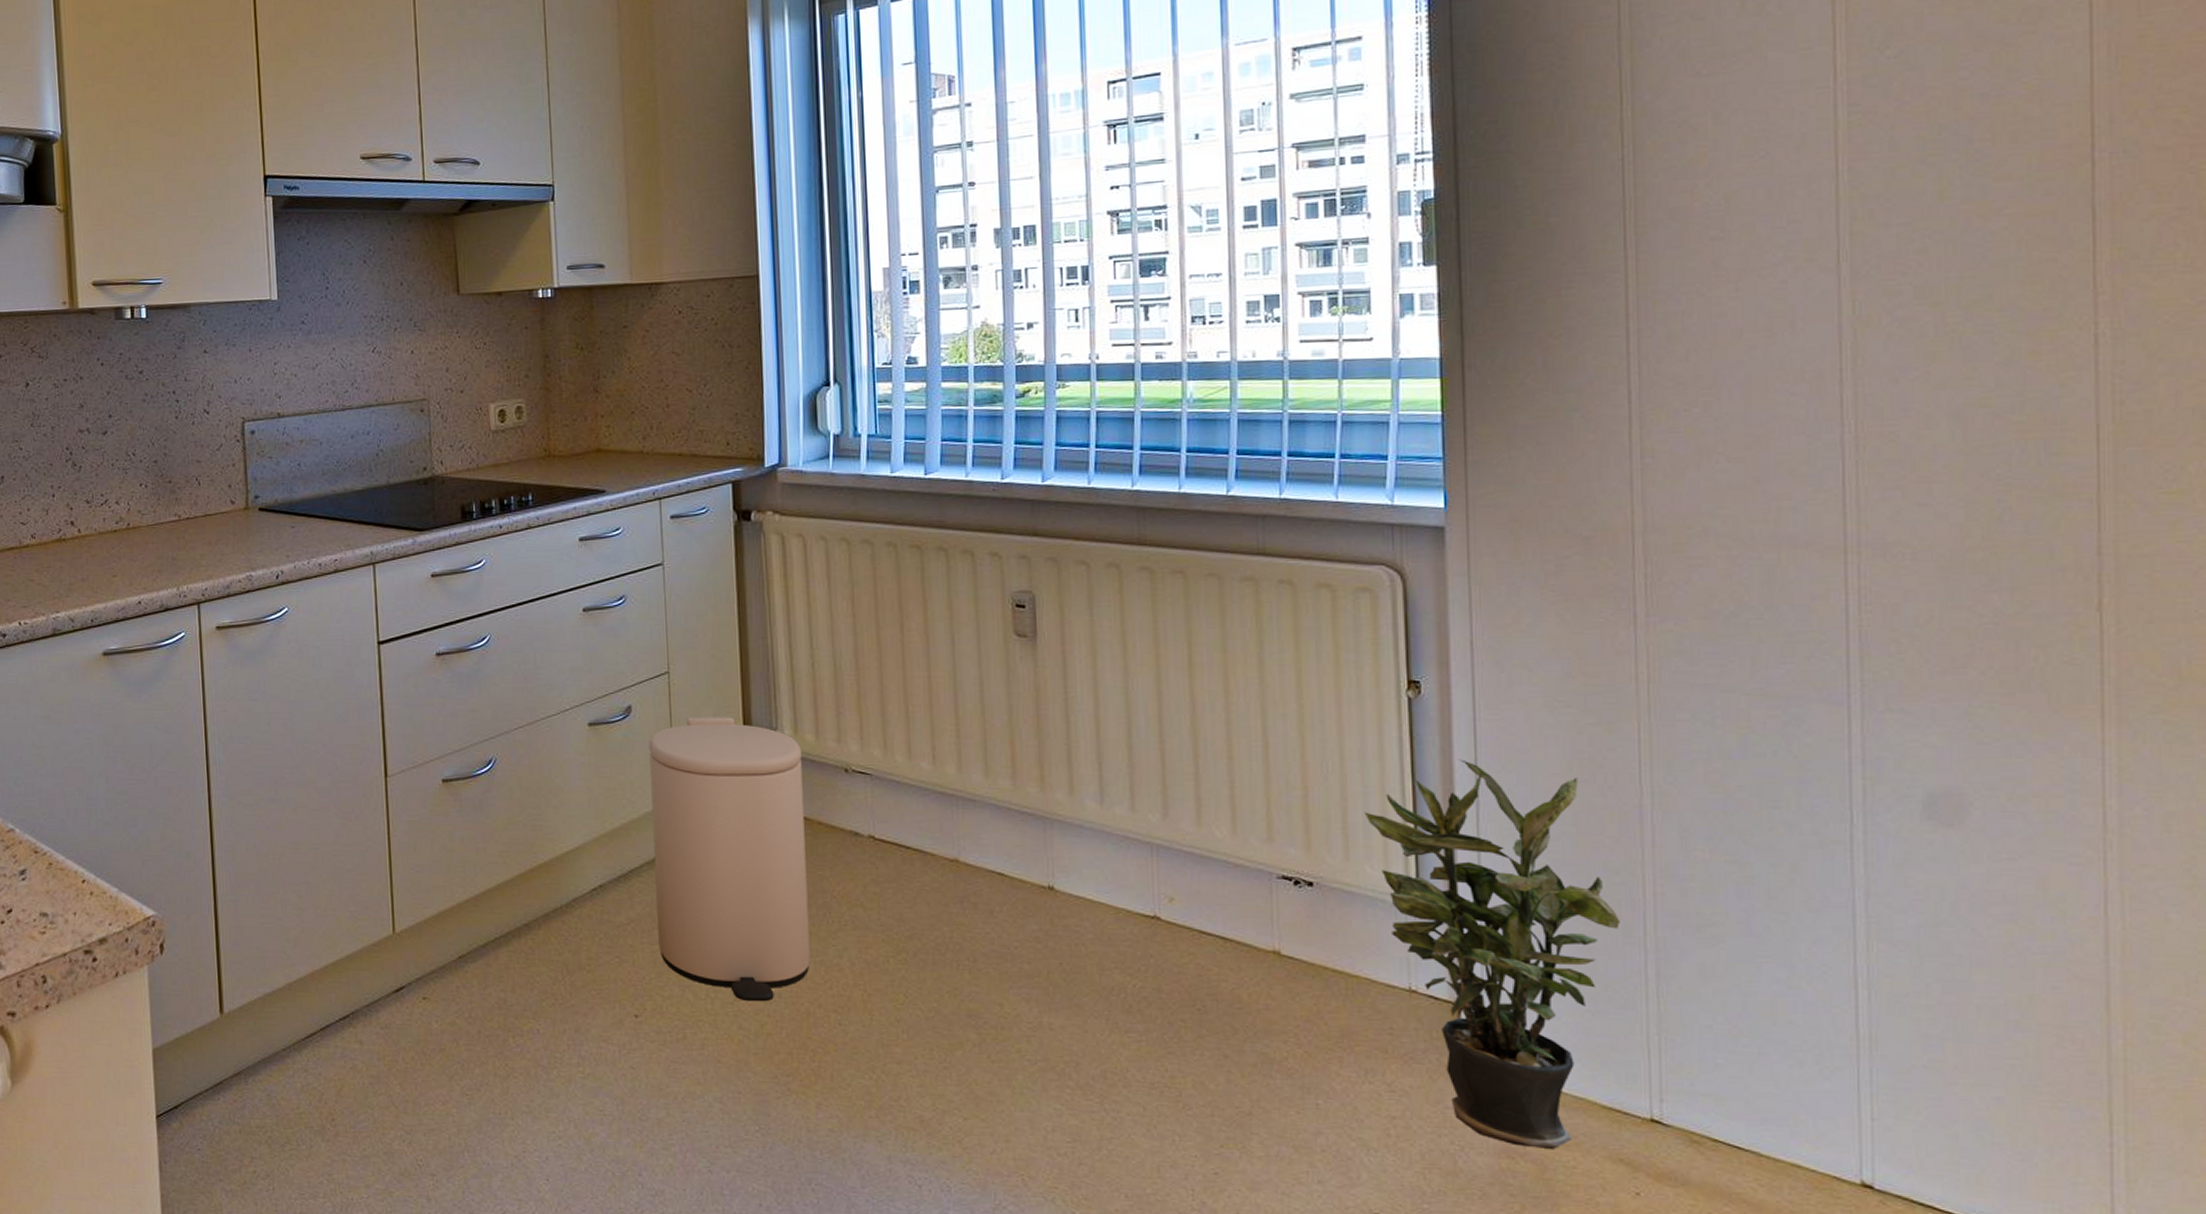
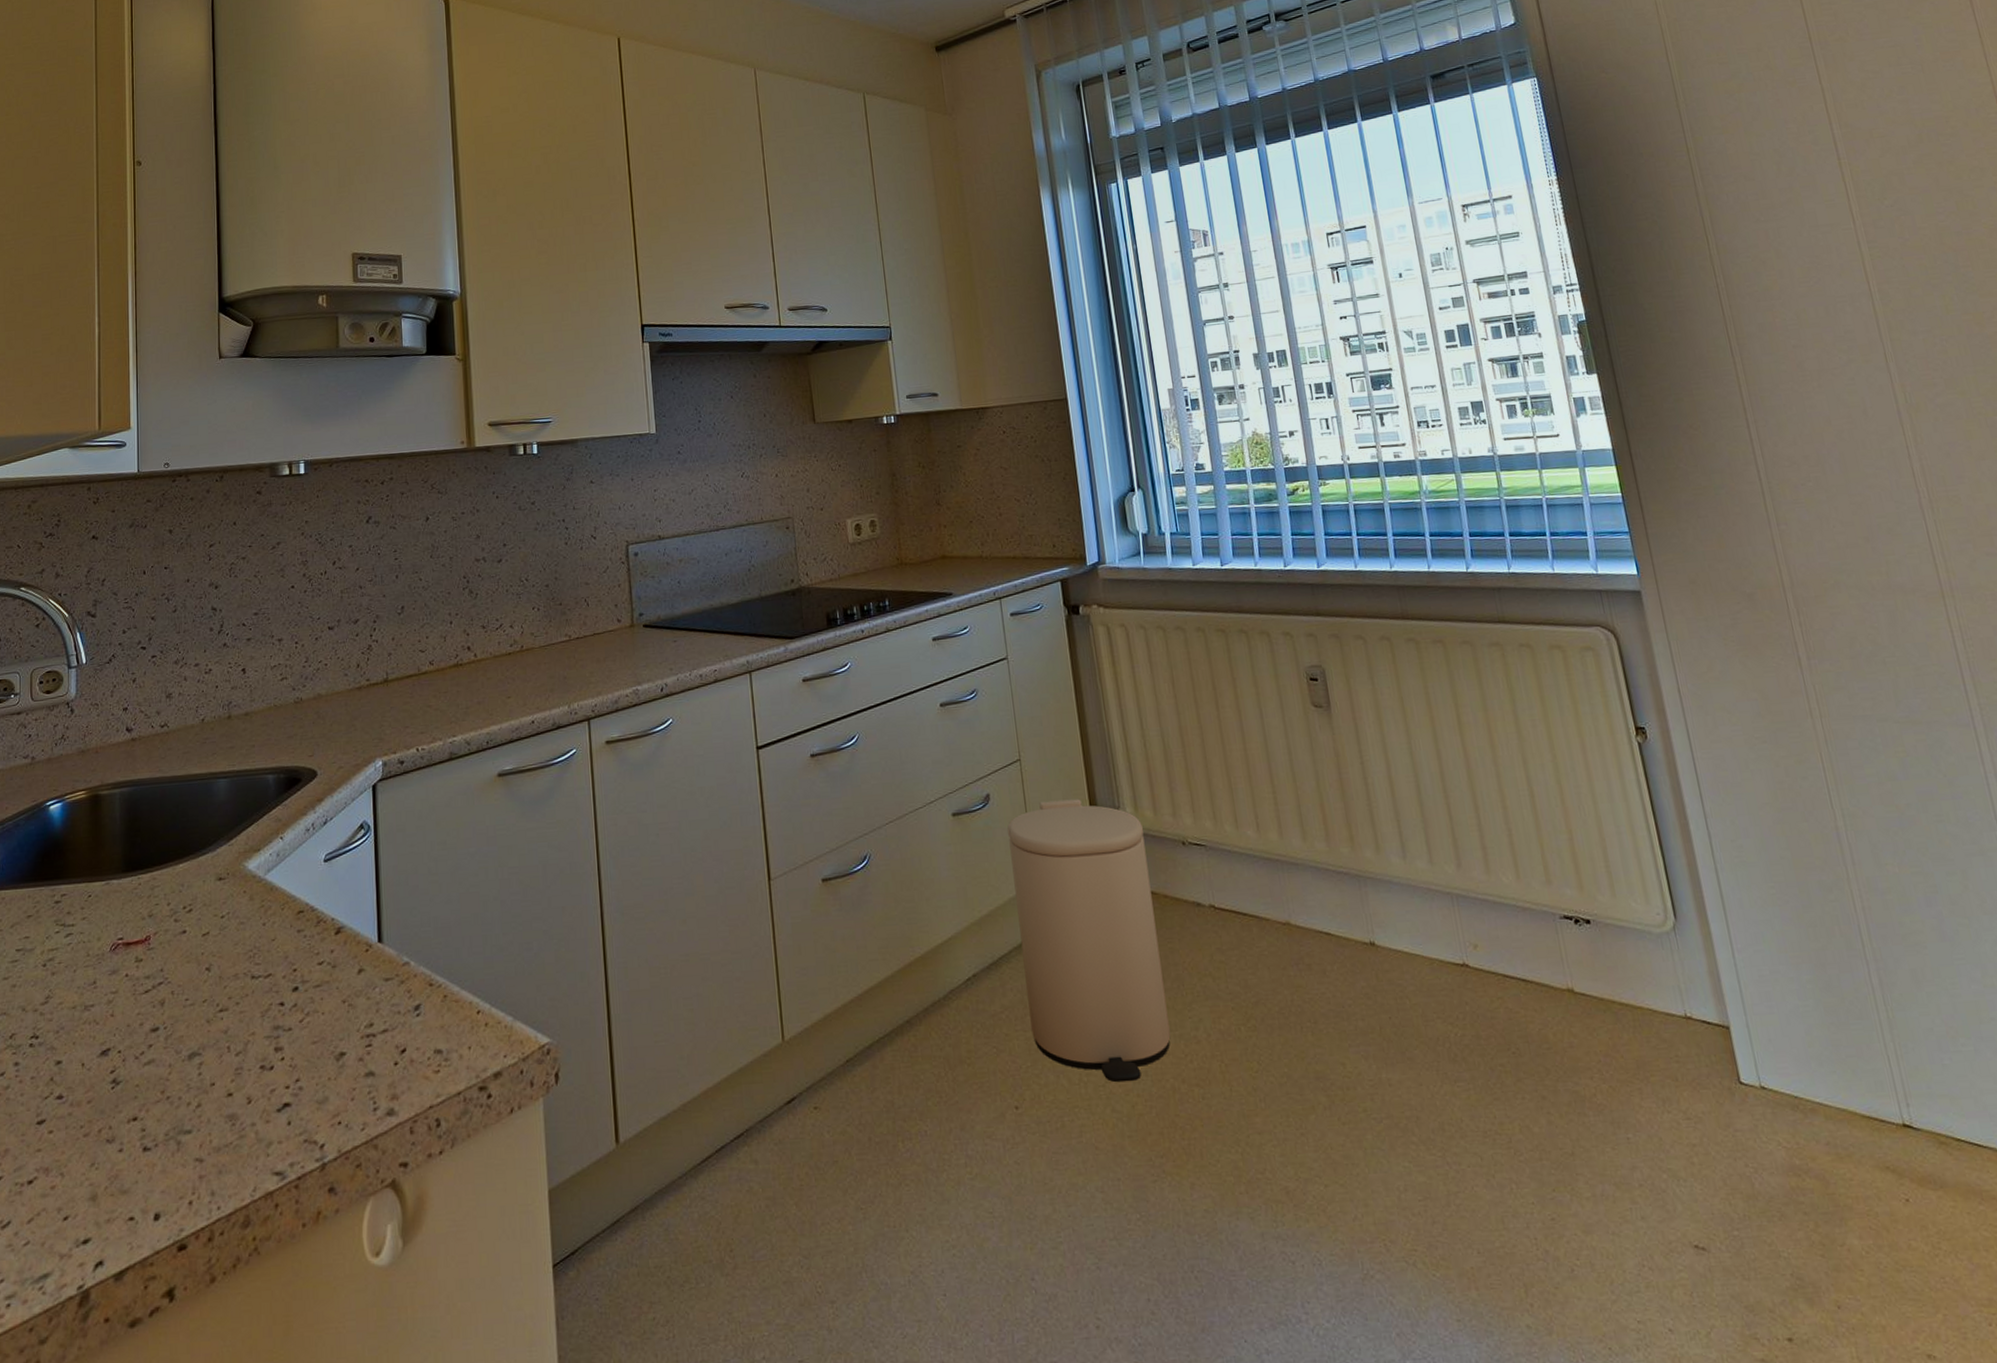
potted plant: present [1364,759,1620,1150] -> none [1620,795,1844,1164]

